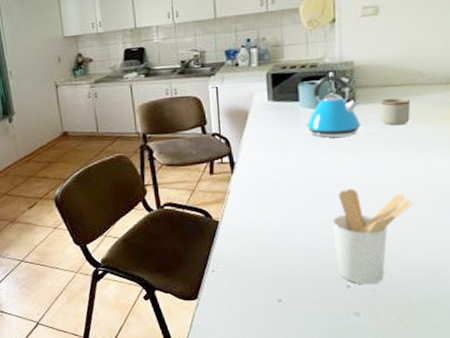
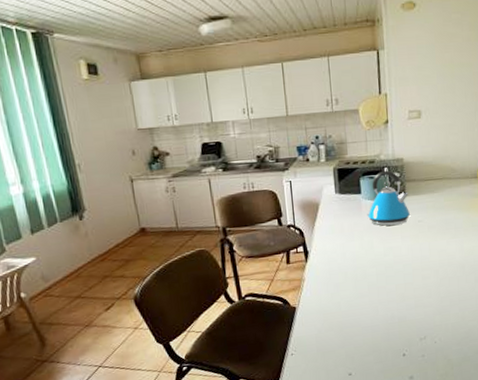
utensil holder: present [332,188,412,285] -> none [390,269,449,352]
mug: present [380,97,410,126] -> none [424,190,446,214]

